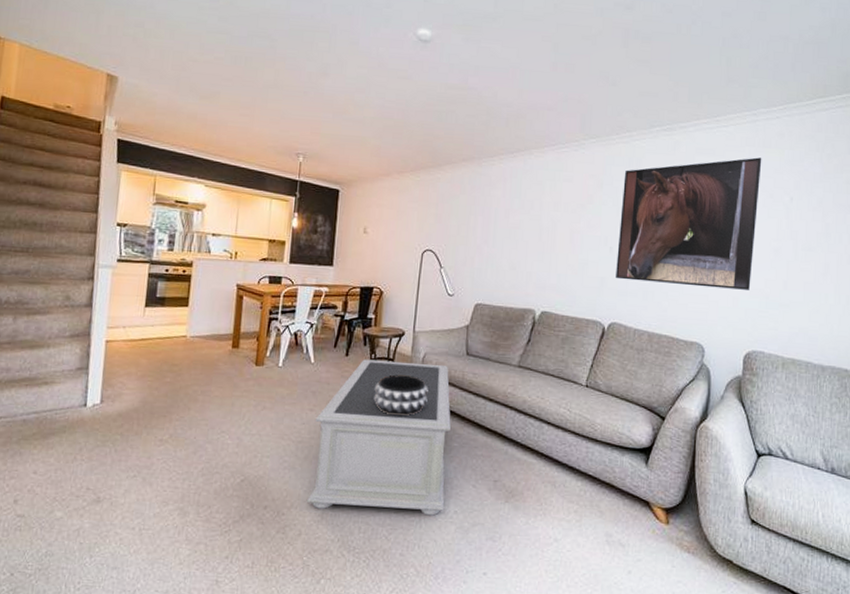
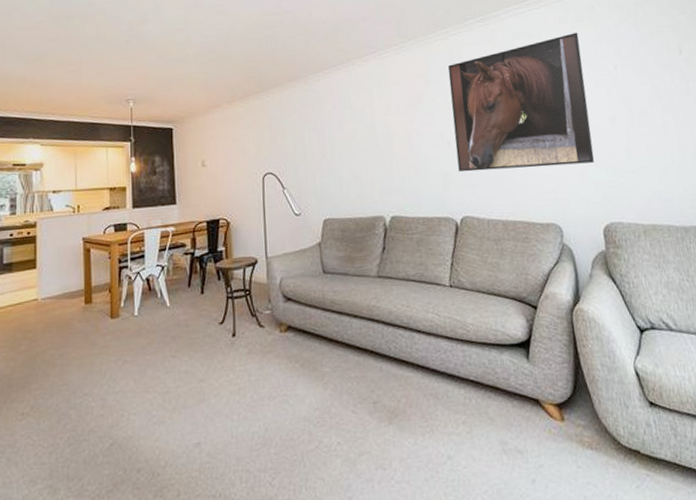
coffee table: present [307,359,451,516] -> none [178,288,327,463]
decorative bowl: present [373,374,428,417] -> none [235,303,291,349]

